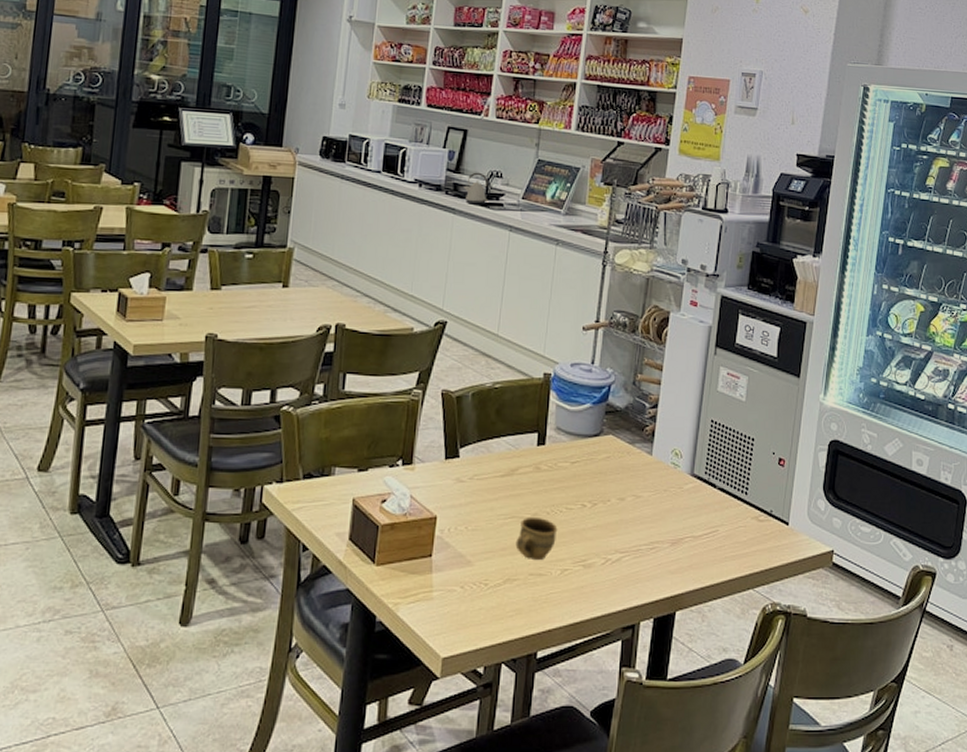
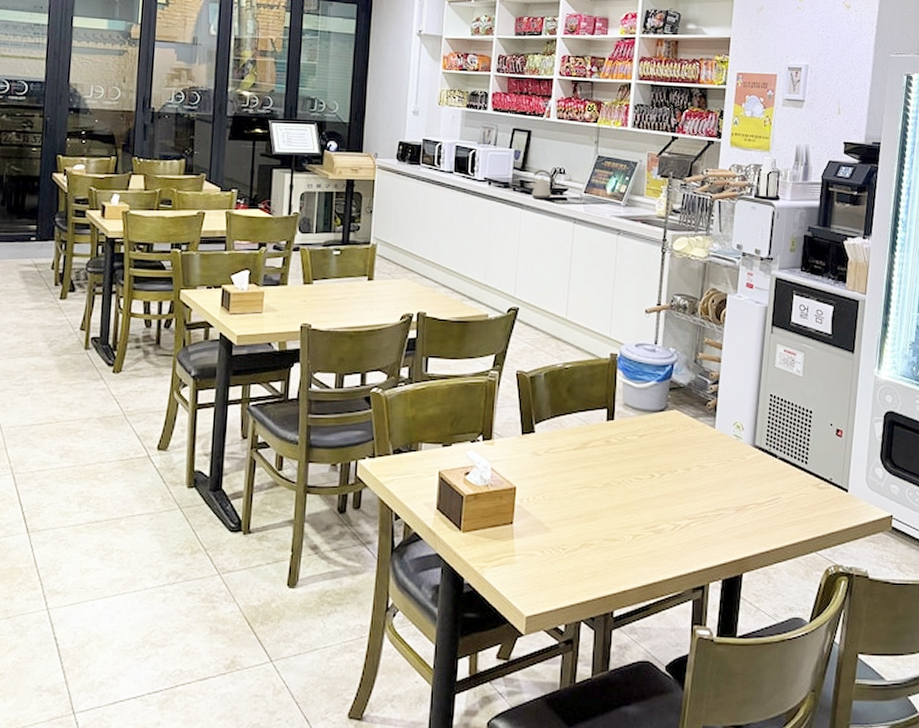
cup: present [515,516,558,559] -> none [590,486,629,526]

